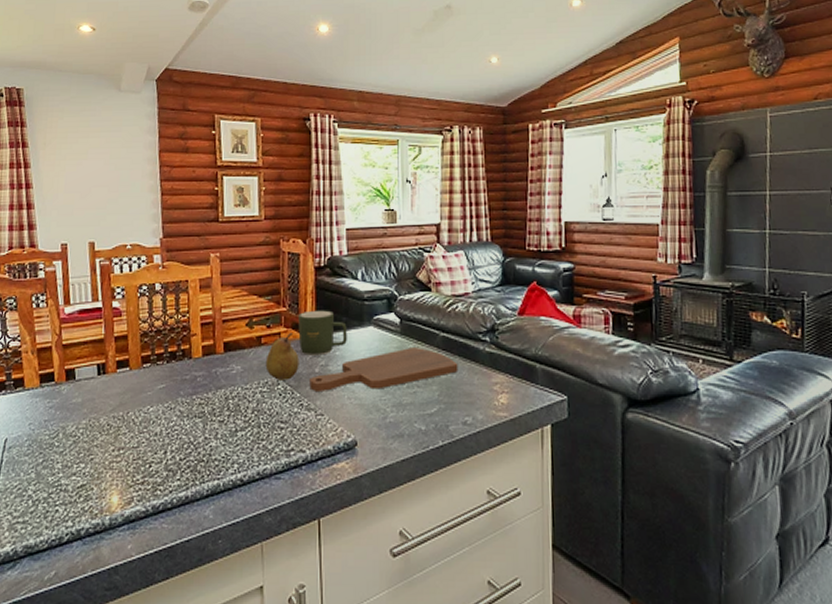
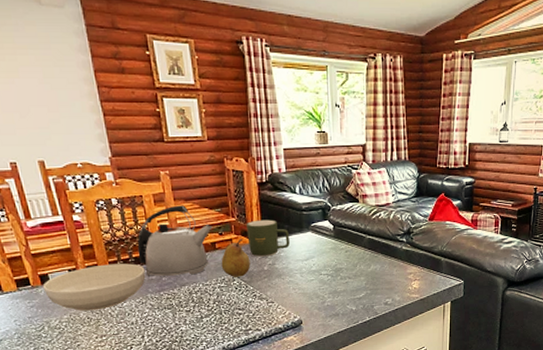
bowl: none [66,359,179,415] -> present [42,263,146,311]
kettle: none [174,291,261,376] -> present [137,205,213,277]
cutting board: present [309,346,458,393] -> none [260,247,381,286]

